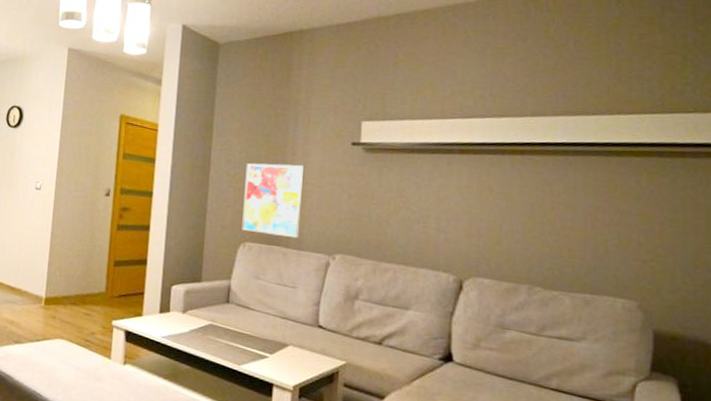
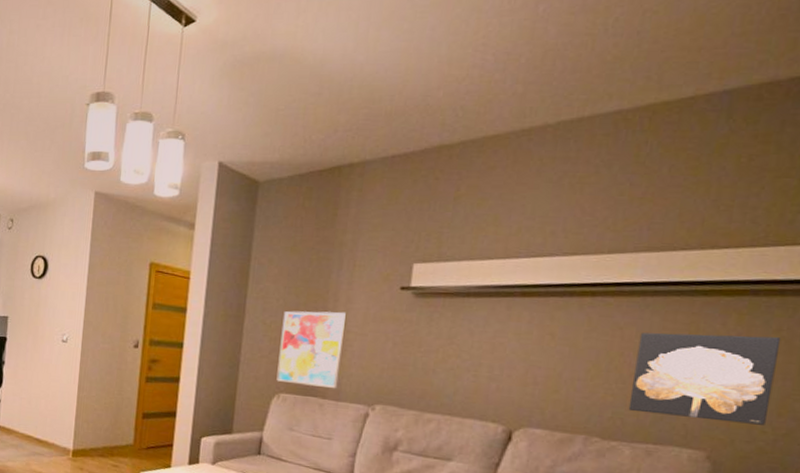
wall art: none [564,188,688,276] -> present [628,332,782,425]

